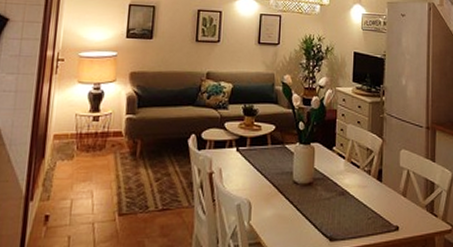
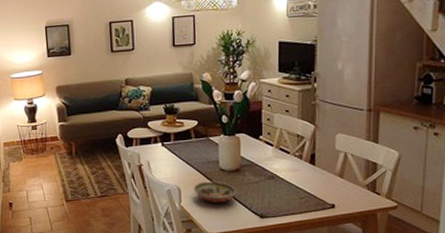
decorative bowl: none [265,195,309,222] -> present [193,181,237,203]

